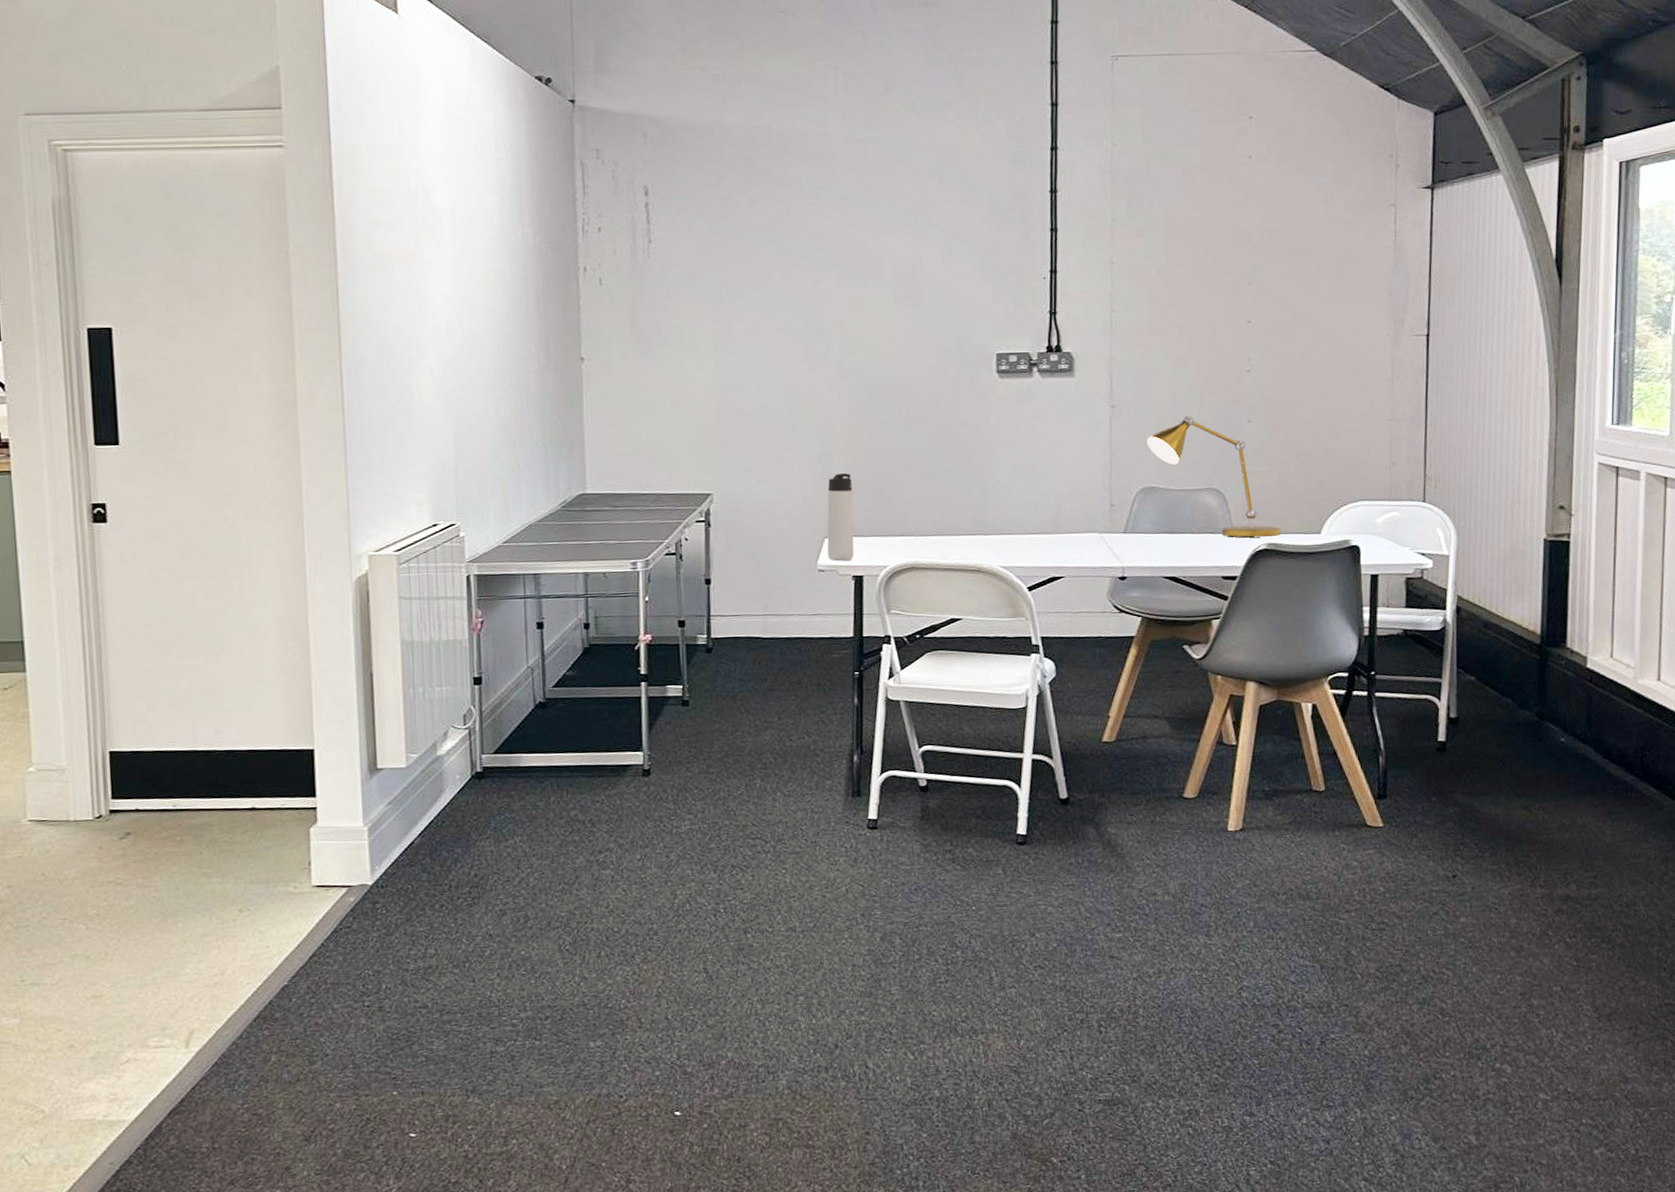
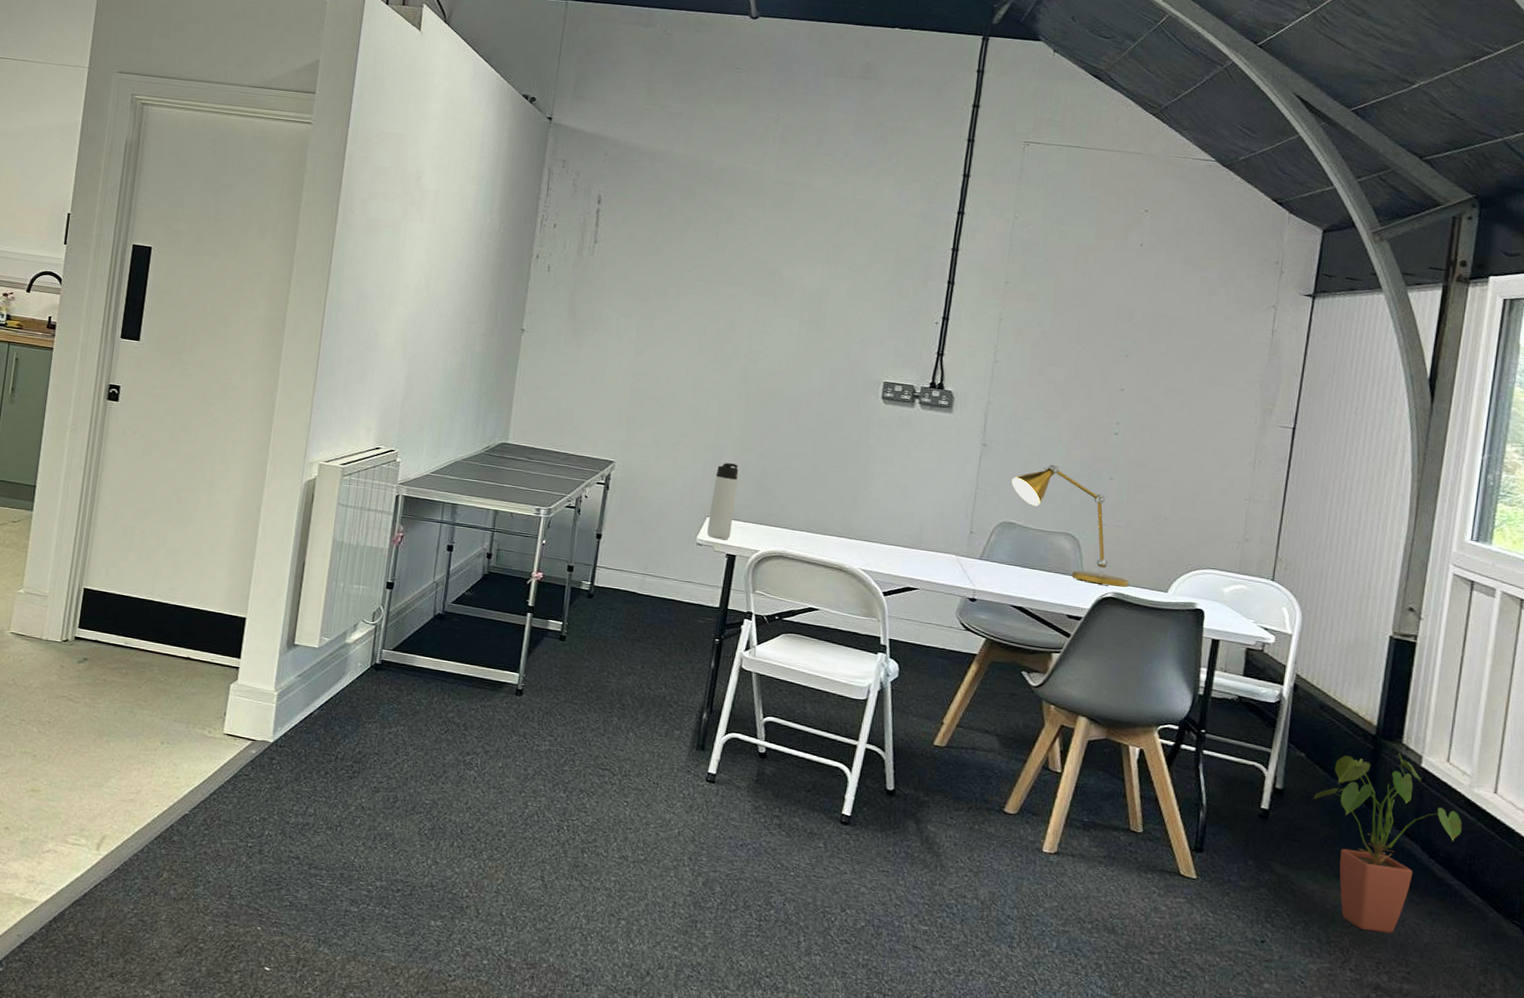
house plant: none [1487,657,1631,844] -> present [1313,753,1462,934]

